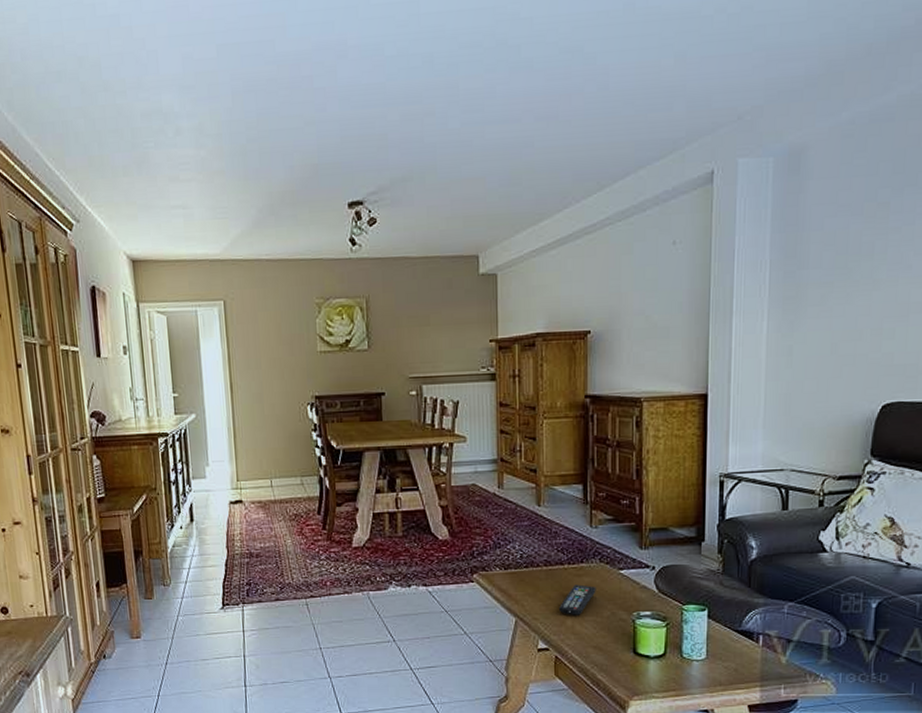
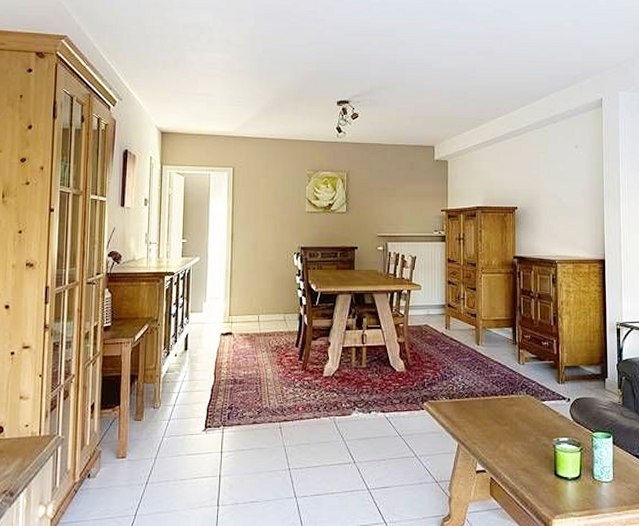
remote control: present [559,584,596,615] -> none [494,413,524,440]

